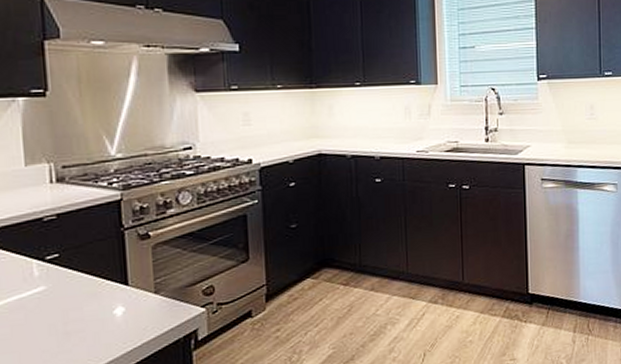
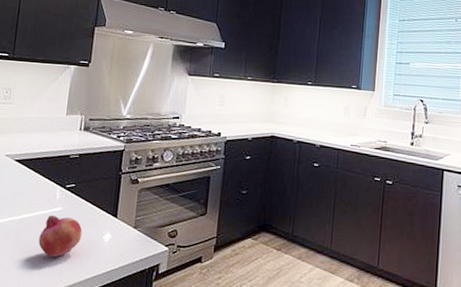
fruit: none [19,296,83,350] -> present [38,215,82,258]

